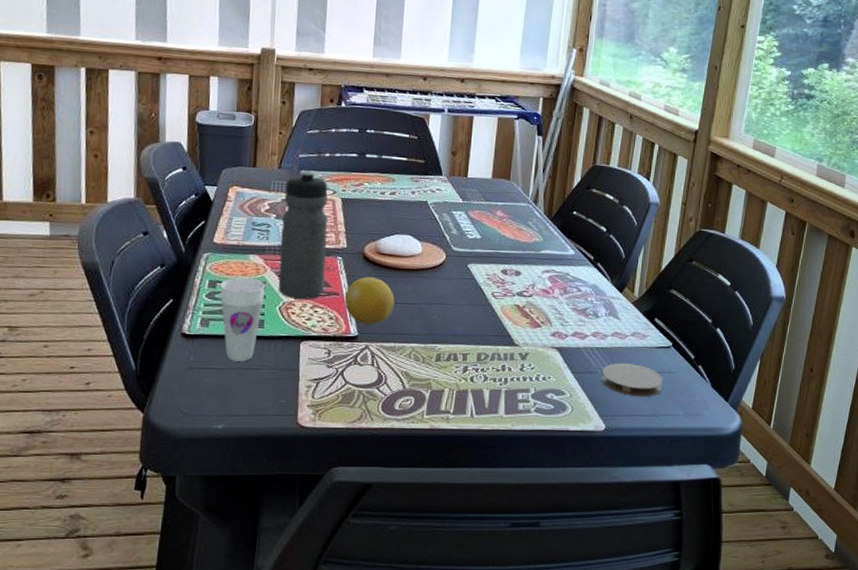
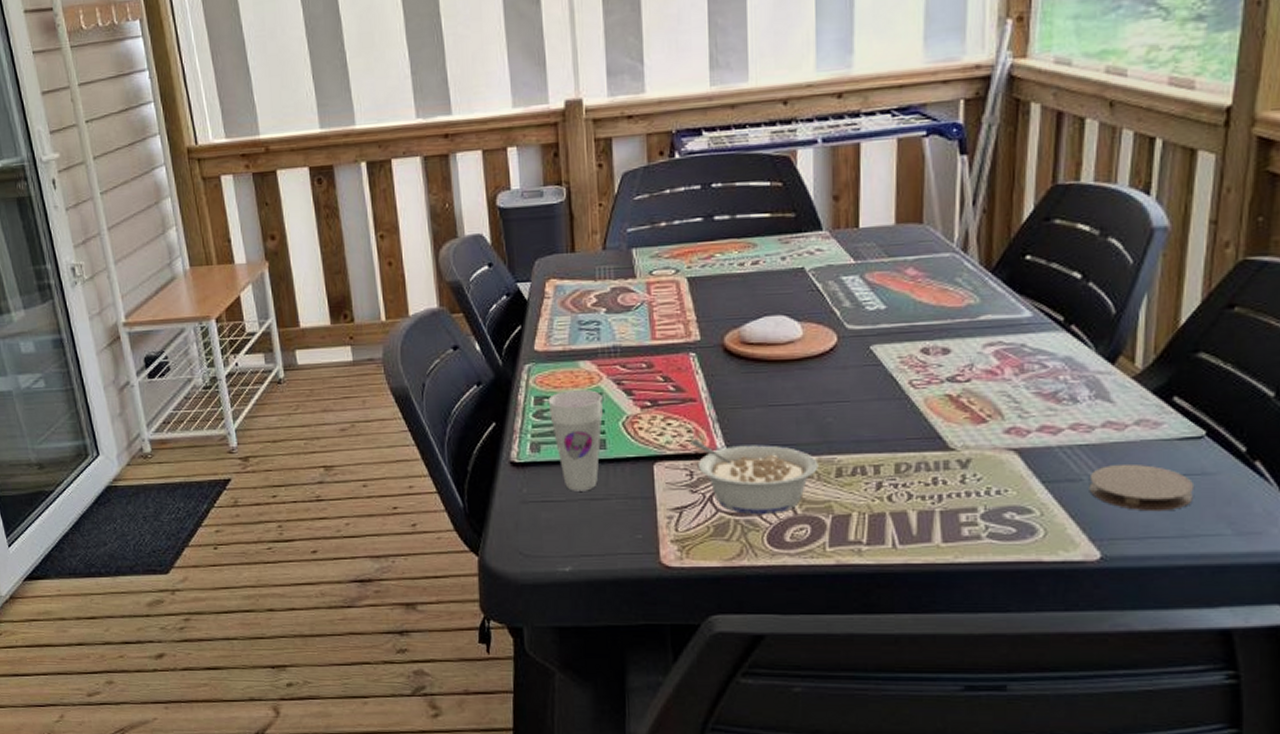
water bottle: present [278,170,329,299] -> none [613,247,676,410]
legume: none [331,325,424,388] -> present [690,440,819,515]
fruit: present [344,276,395,325] -> none [704,374,772,436]

